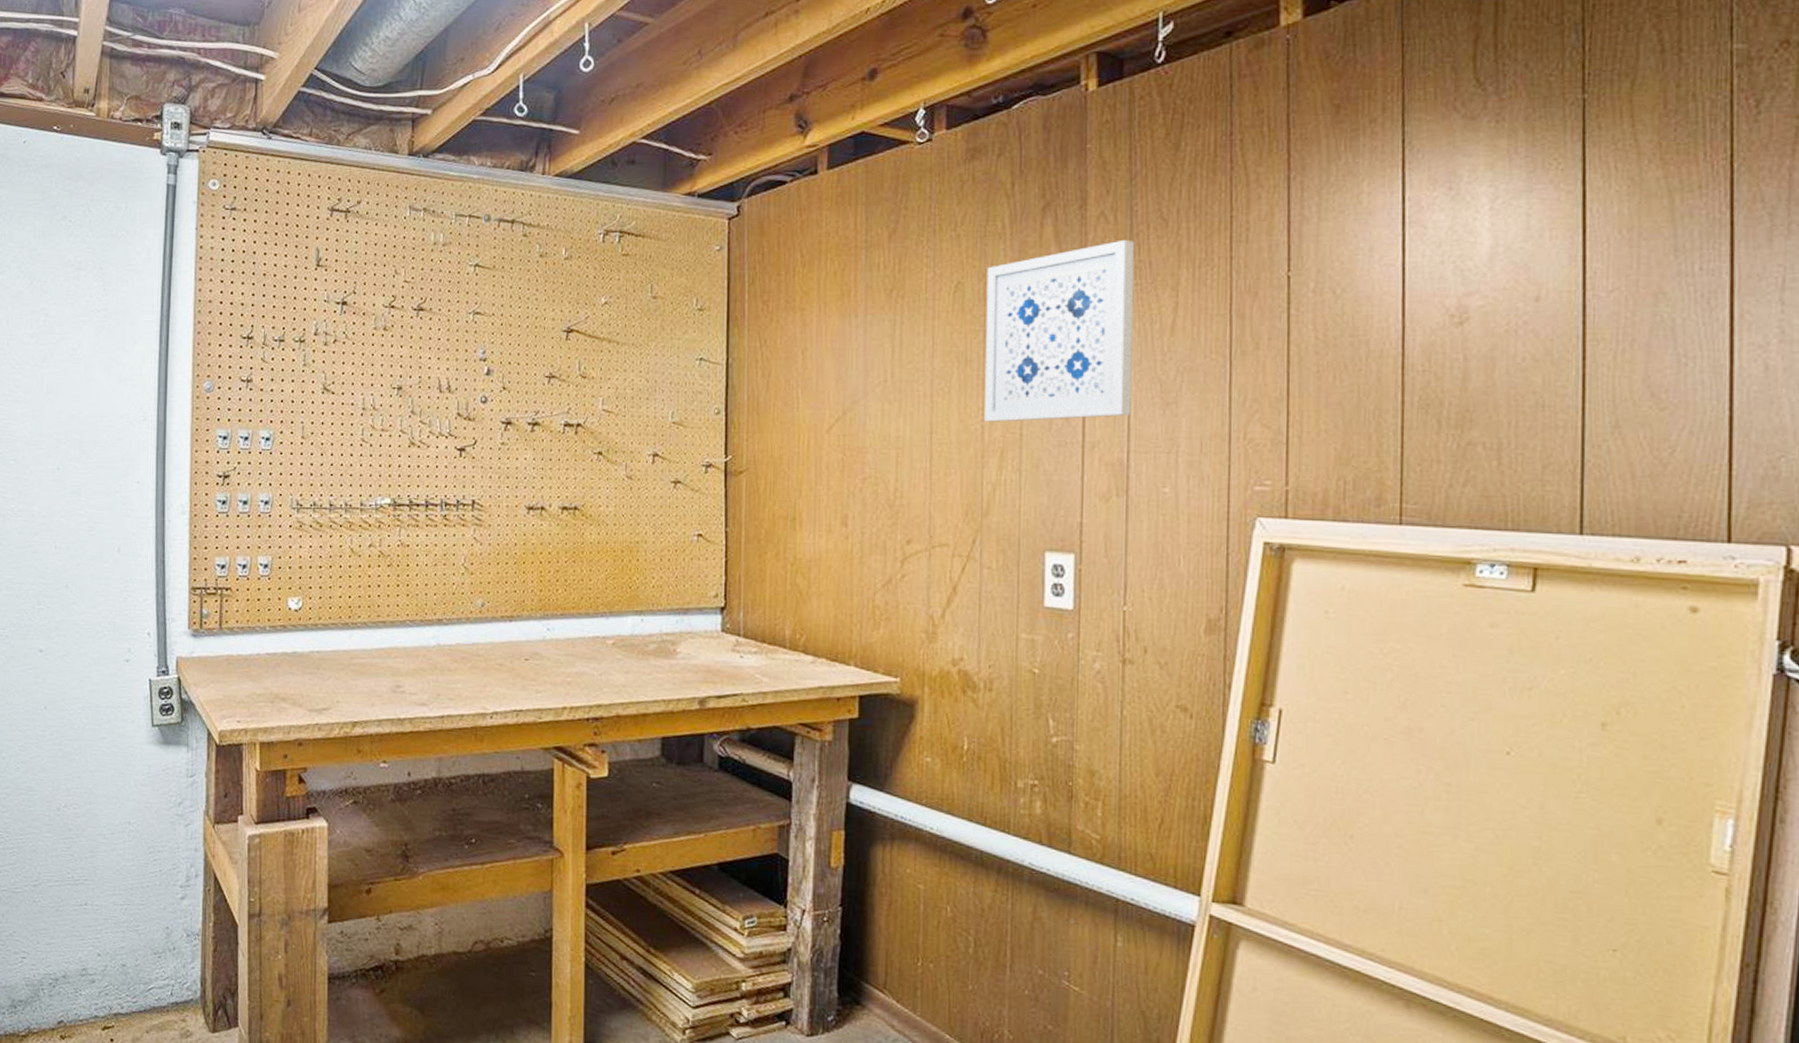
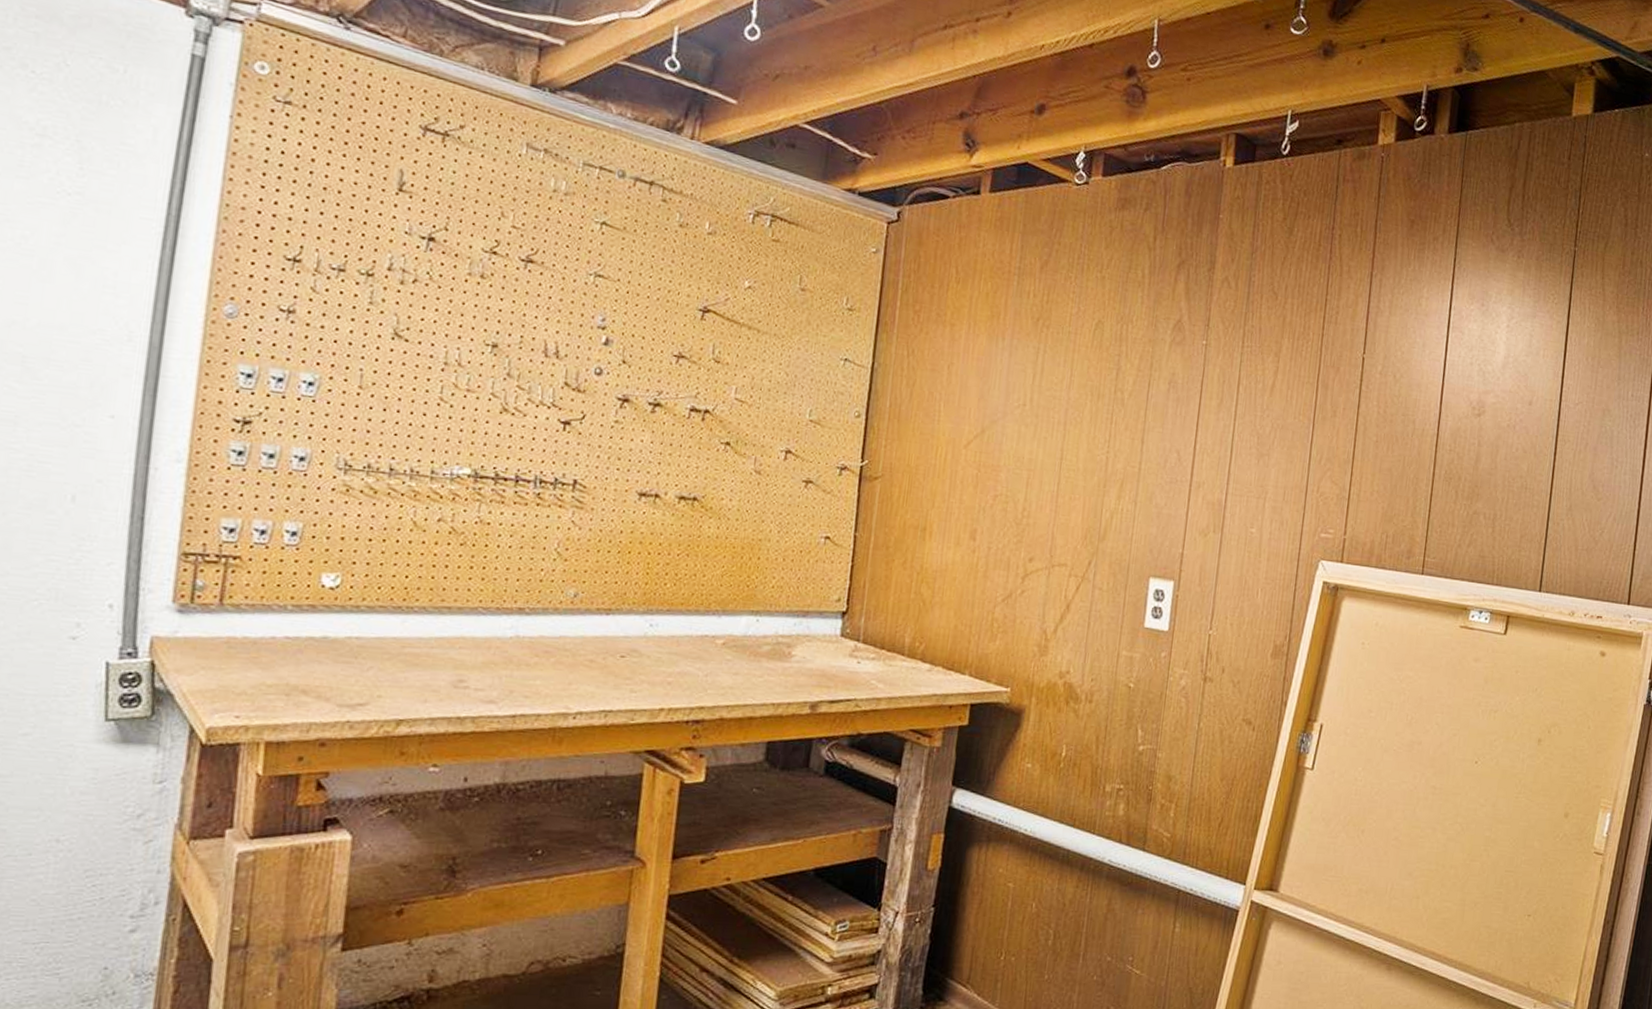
wall art: present [984,239,1135,422] -> none [1110,305,1249,462]

